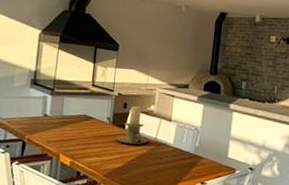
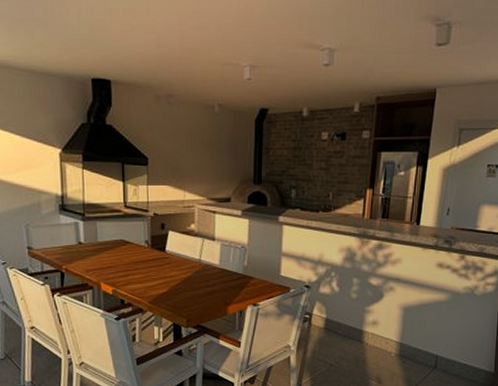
candle holder: present [115,106,150,145] -> none [156,226,194,268]

